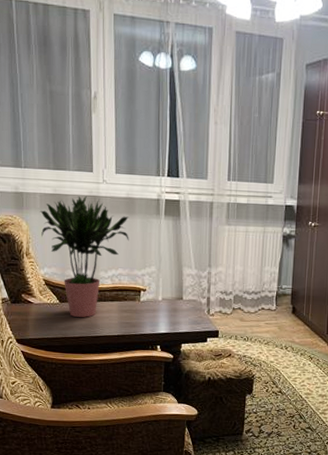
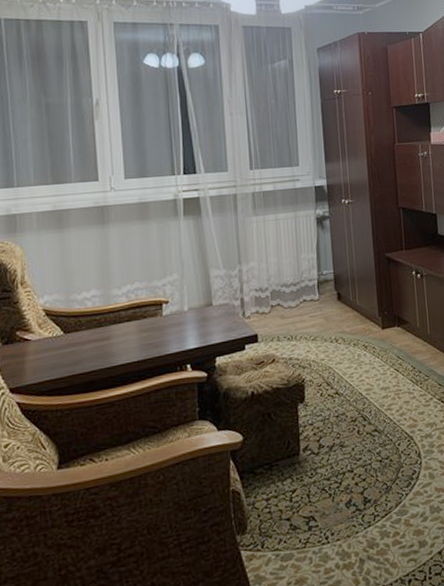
potted plant: present [39,196,130,317] -> none [36,208,145,348]

